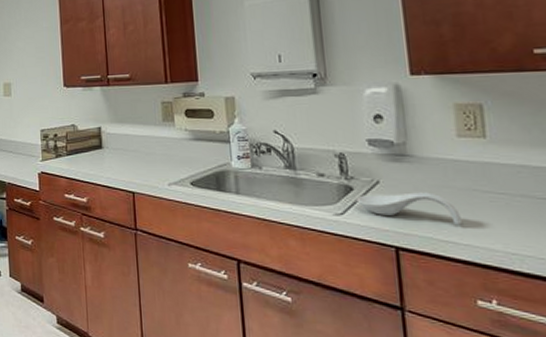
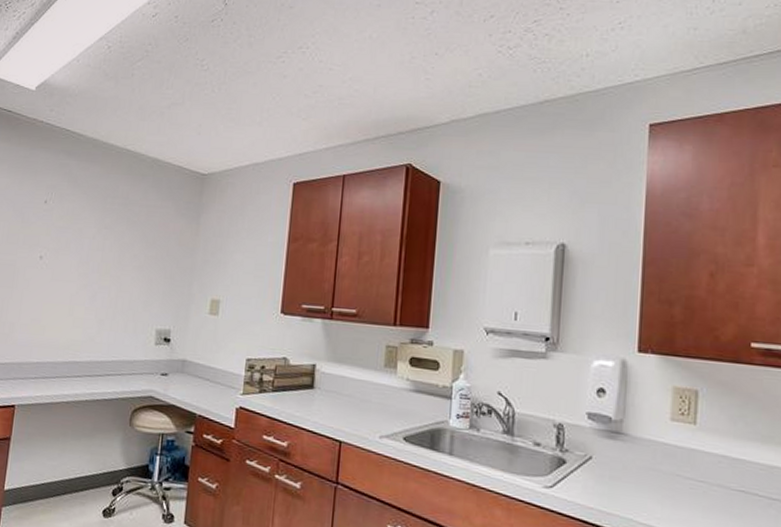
spoon rest: present [356,192,461,225] -> none [567,469,661,509]

